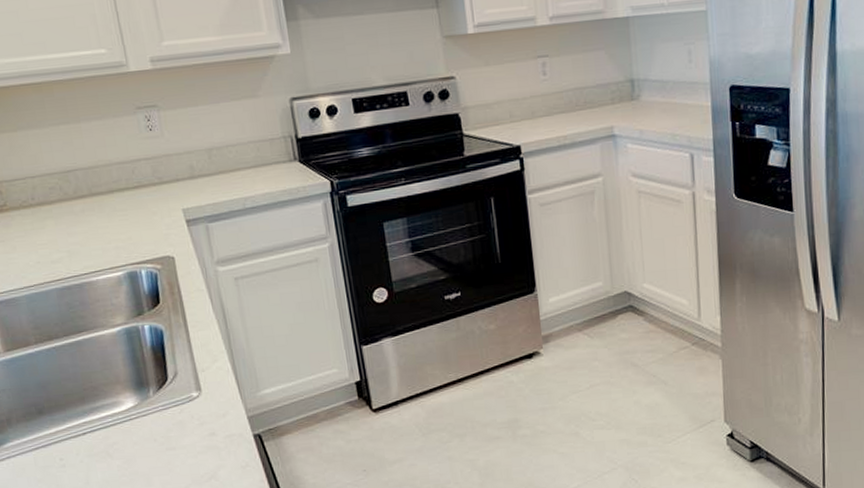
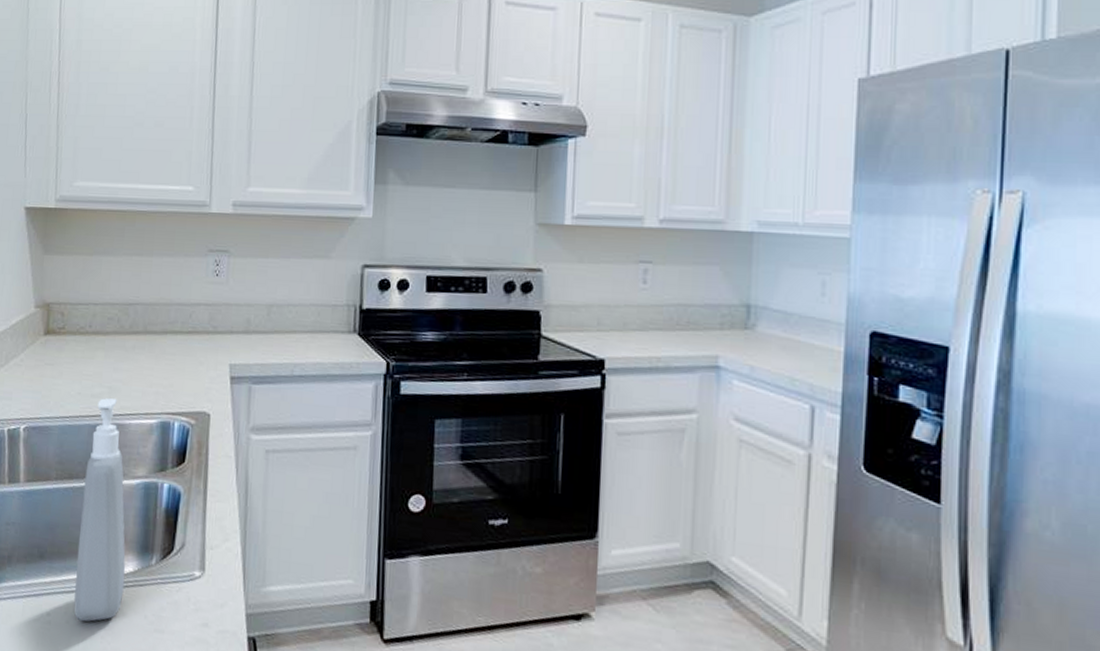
soap dispenser: none [59,259,130,458] -> present [74,398,126,622]

